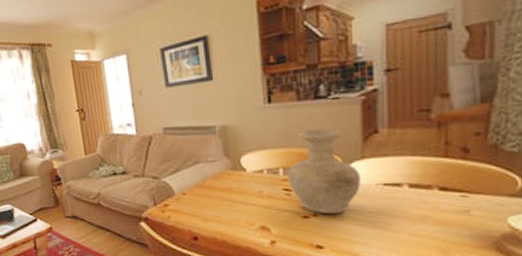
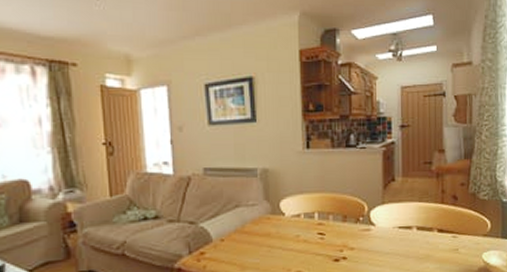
vase: present [287,128,360,215] -> none [321,175,381,257]

